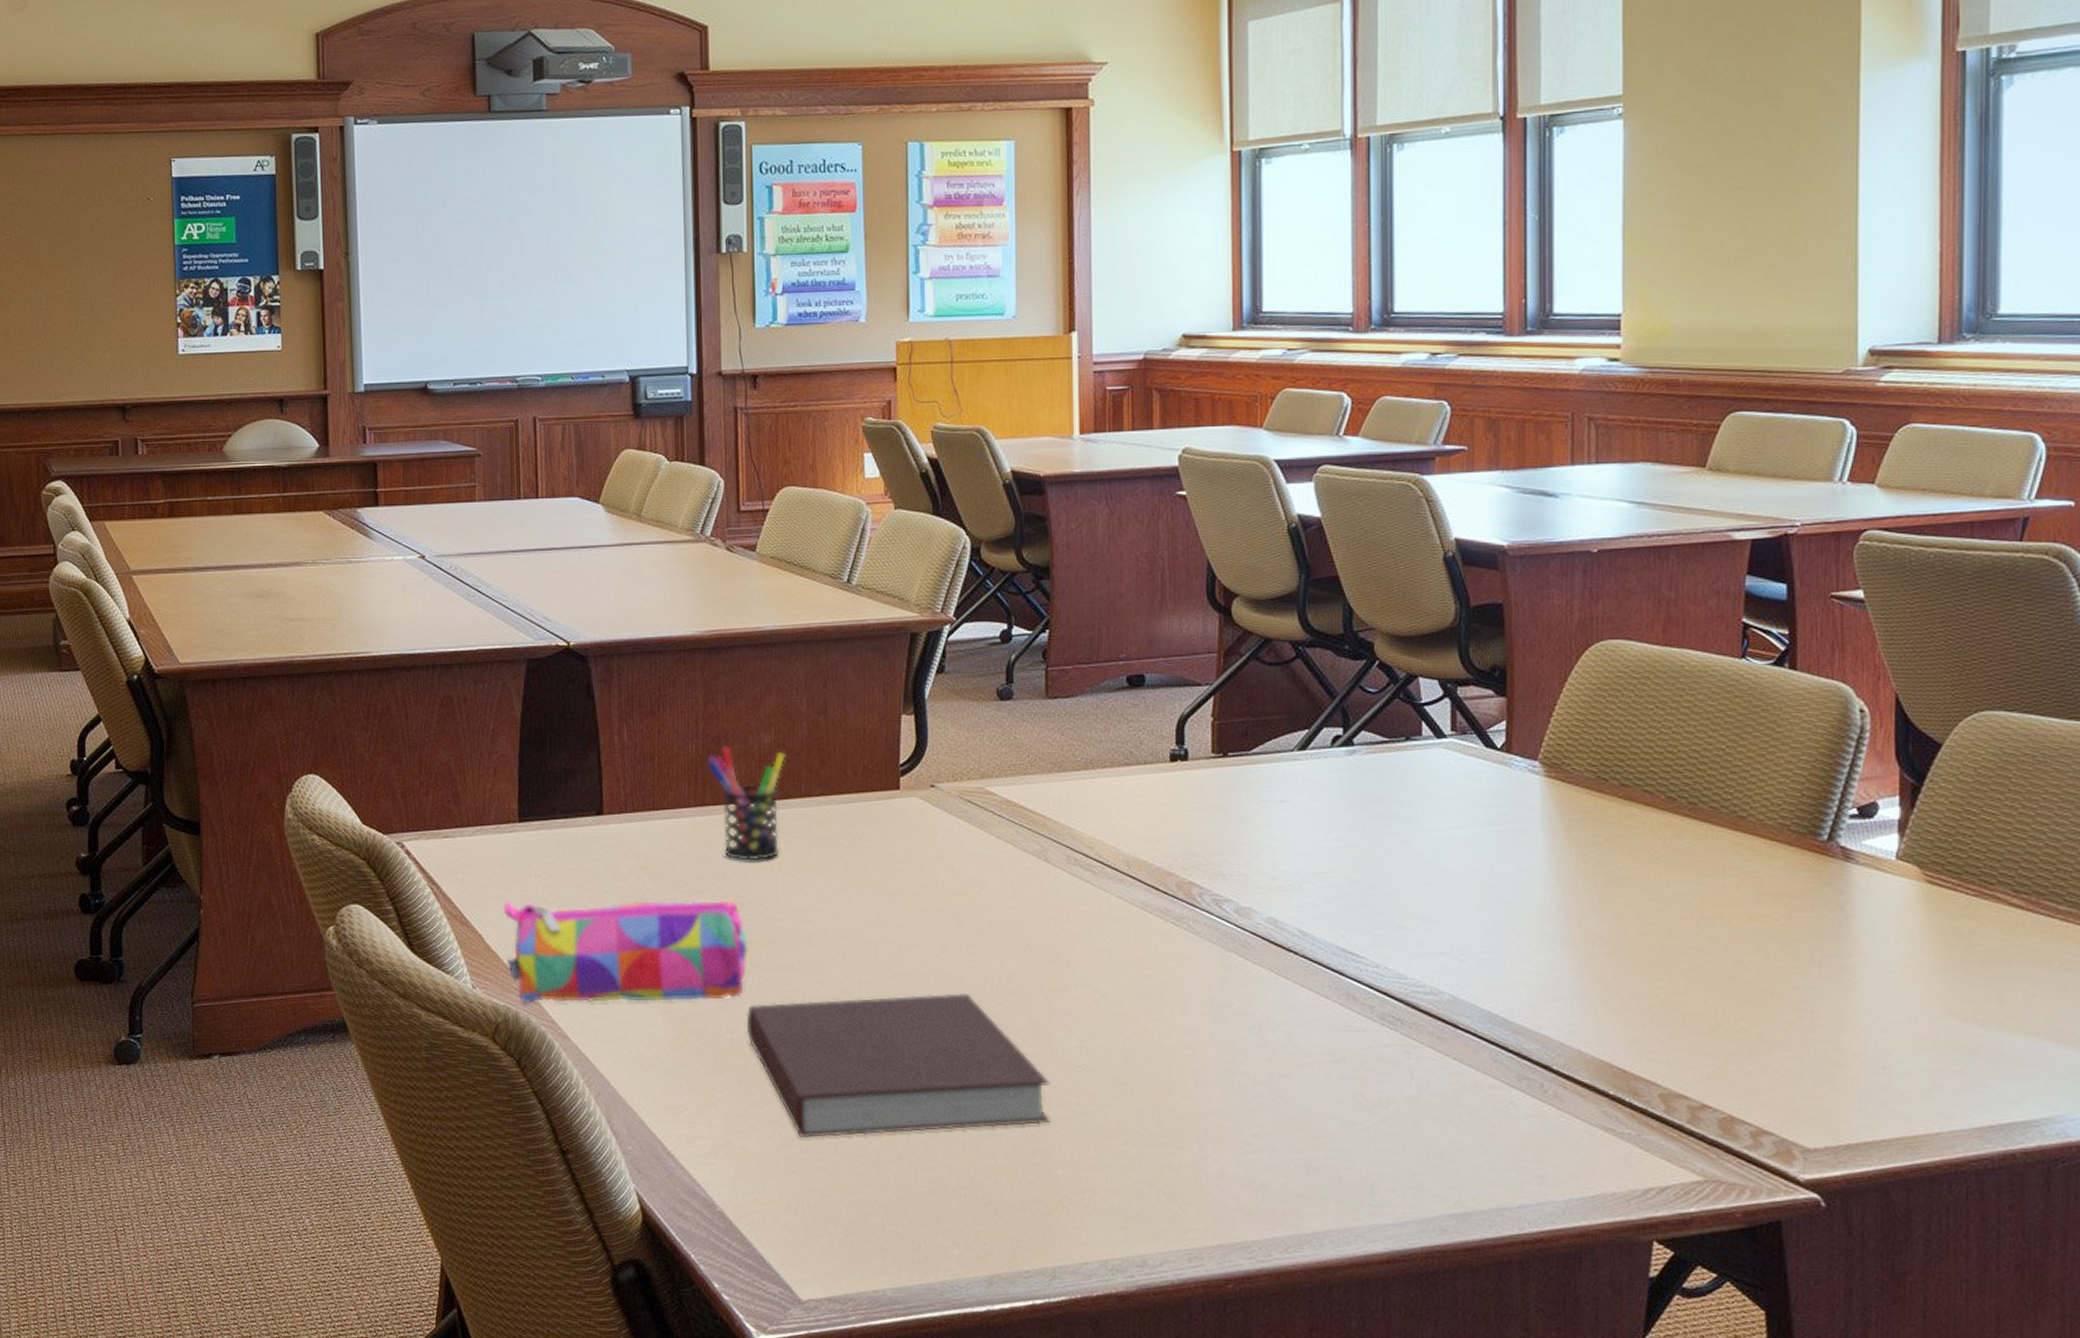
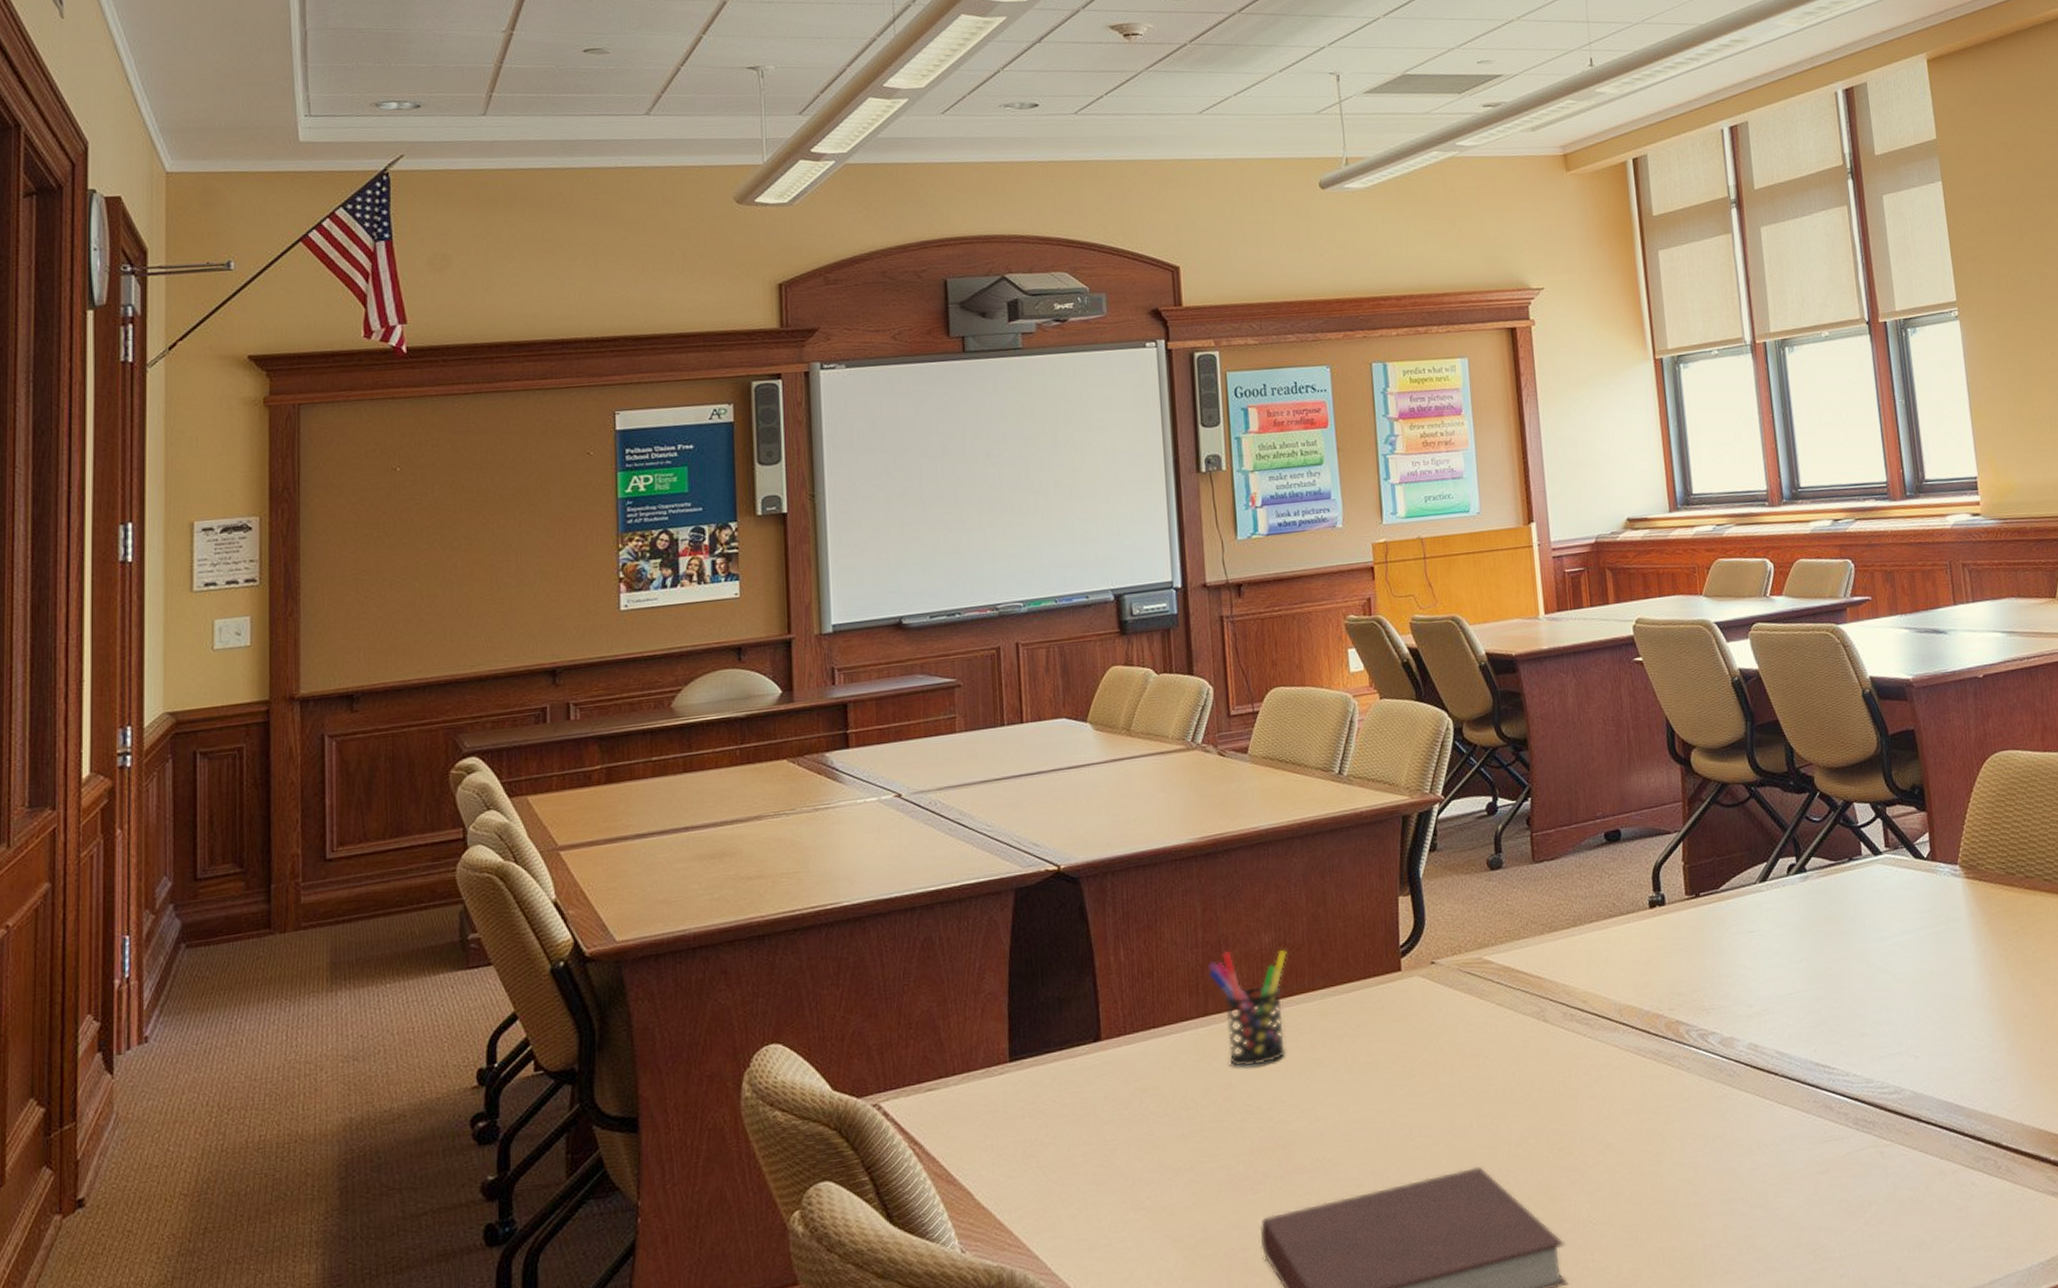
pencil case: present [503,900,750,1004] -> none [994,1109,1261,1260]

